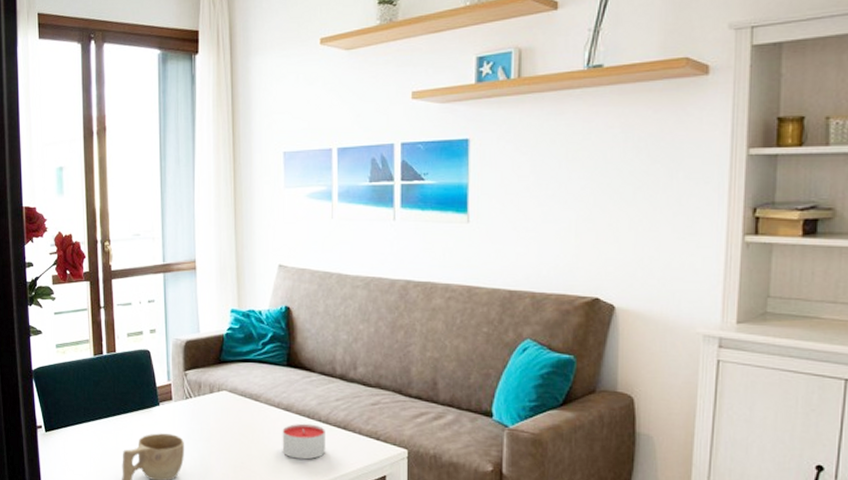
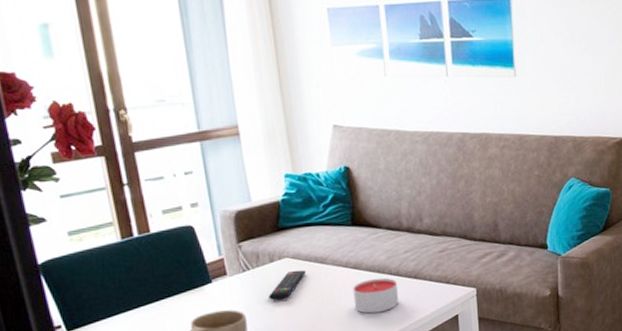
remote control: none [205,404,240,432] -> present [268,270,306,301]

